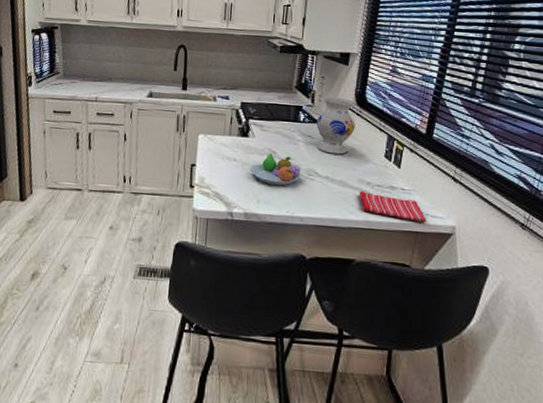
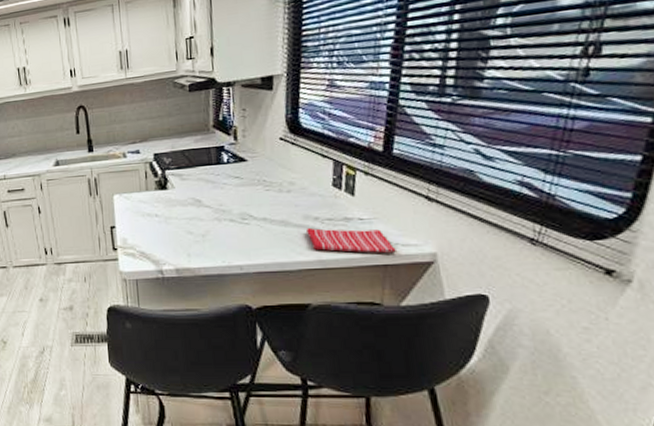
fruit bowl: present [251,153,301,186] -> none [175,202,233,236]
vase: present [316,97,355,155] -> none [243,128,291,193]

